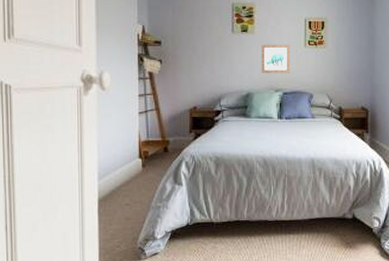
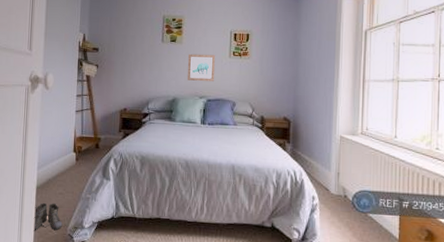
boots: none [97,216,131,249] -> present [33,202,63,231]

